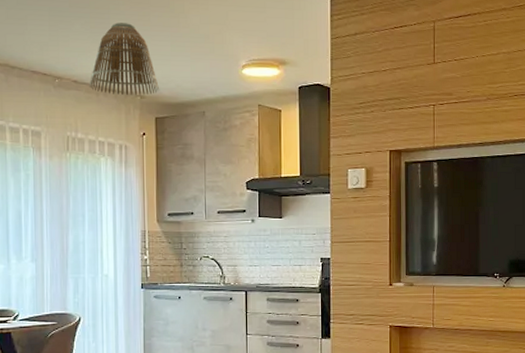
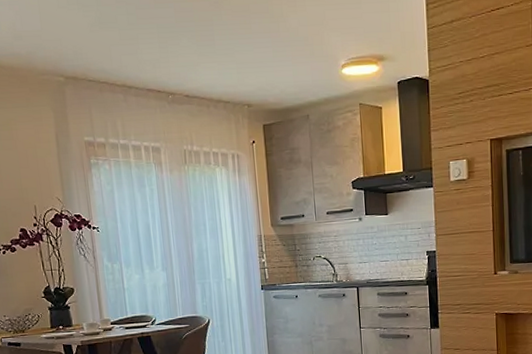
lamp shade: present [88,22,160,96] -> none [199,33,266,106]

